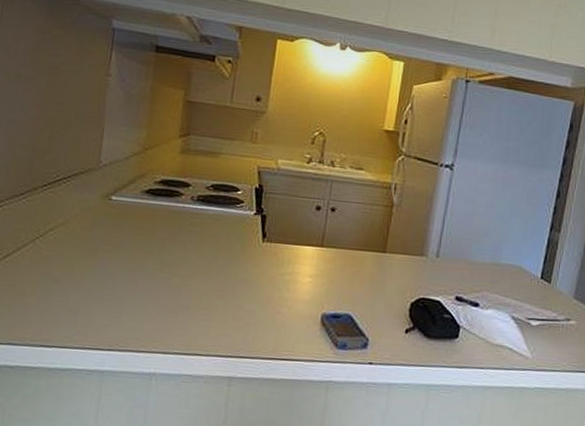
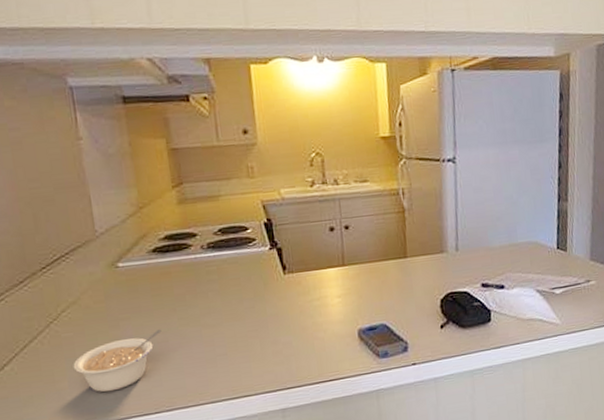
legume: none [44,268,135,319] -> present [73,329,162,393]

